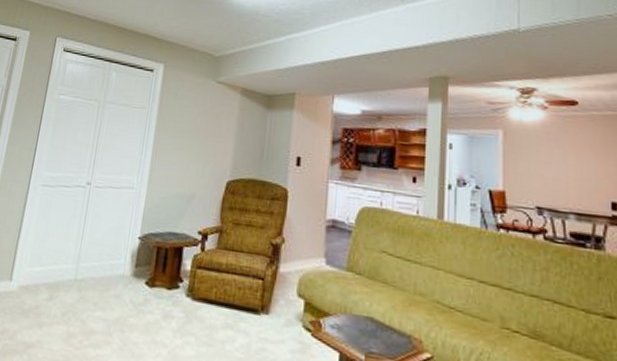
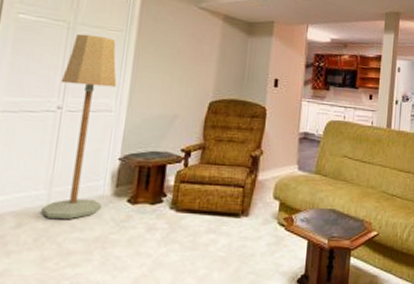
floor lamp: none [69,111,139,297] -> present [41,33,117,219]

